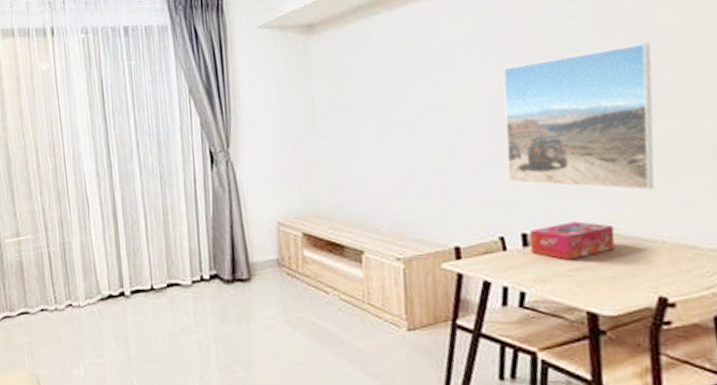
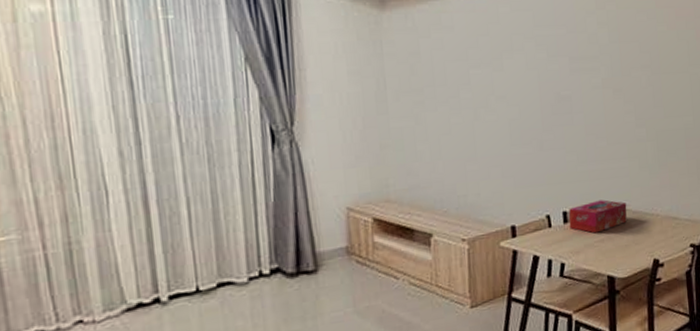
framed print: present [503,42,655,191] -> none [551,52,654,174]

